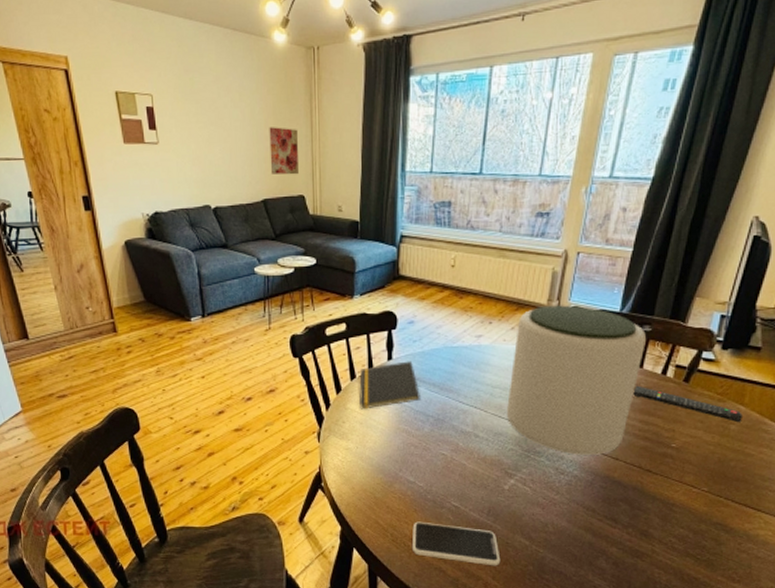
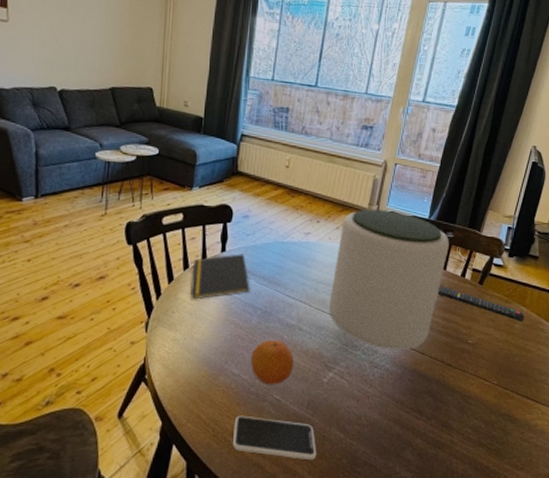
wall art: present [269,127,298,175] -> none [121,21,151,68]
fruit: none [425,446,471,492] -> present [250,339,294,385]

